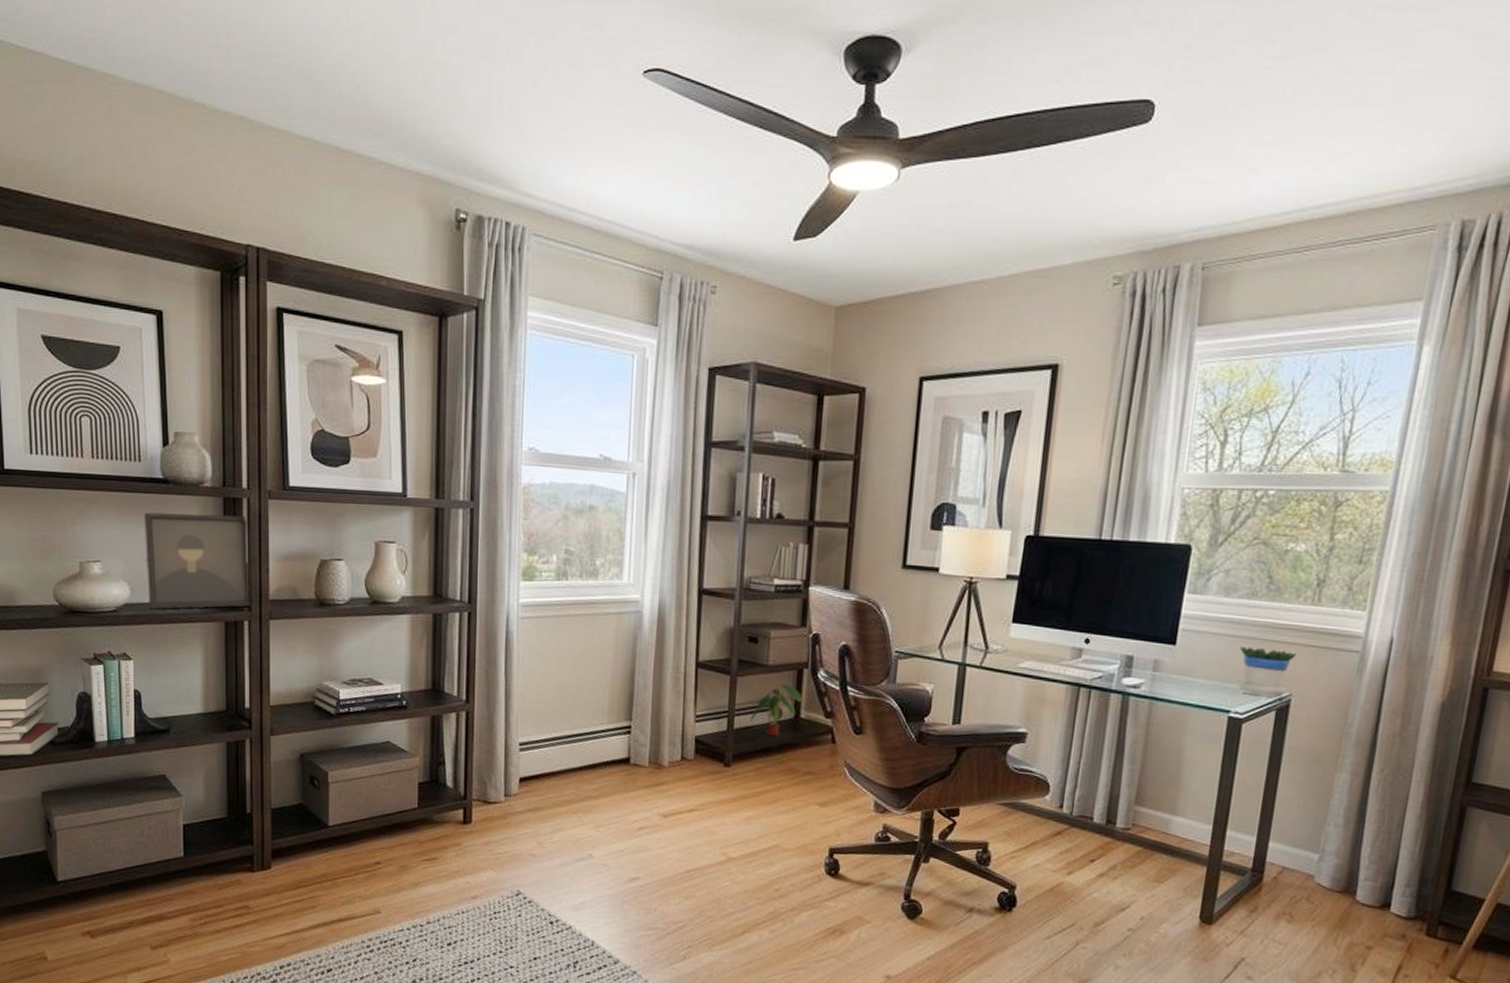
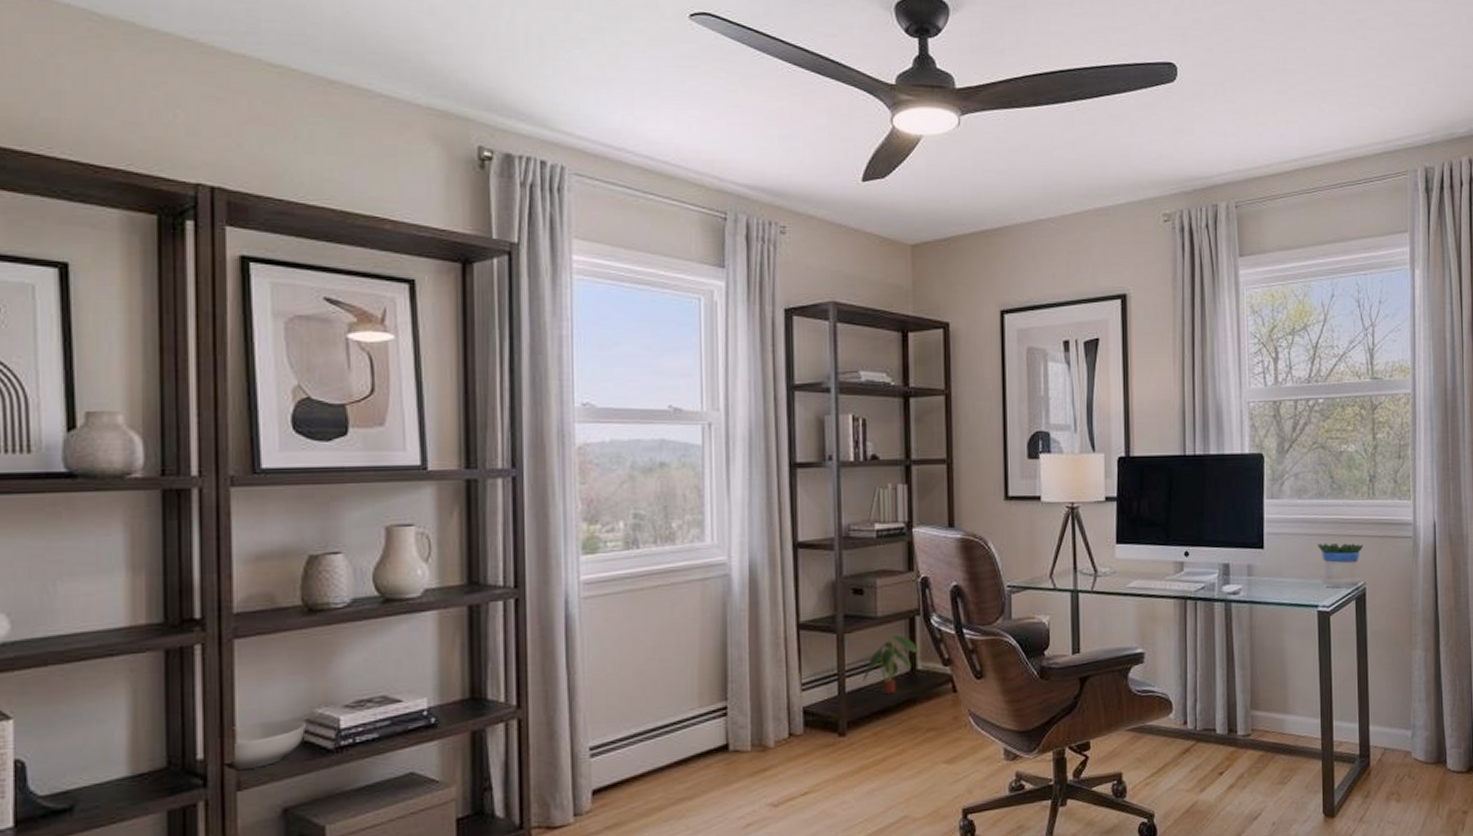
picture frame: present [144,512,252,609] -> none [35,510,207,645]
bowl: none [259,686,318,720] -> present [219,719,308,770]

